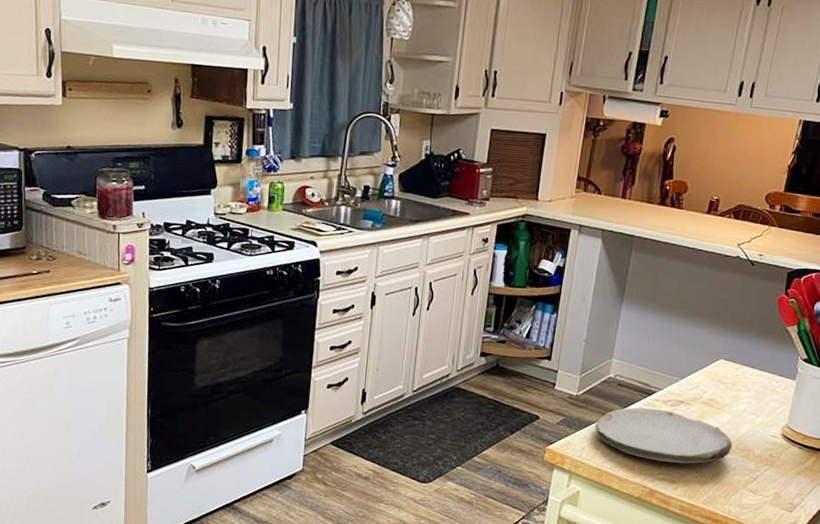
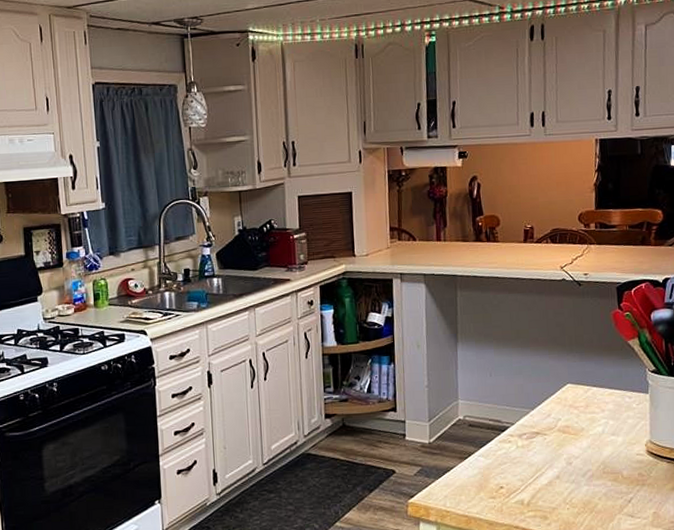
plate: present [595,407,733,464] -> none [453,444,599,498]

